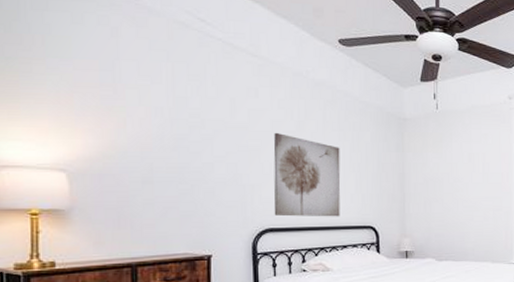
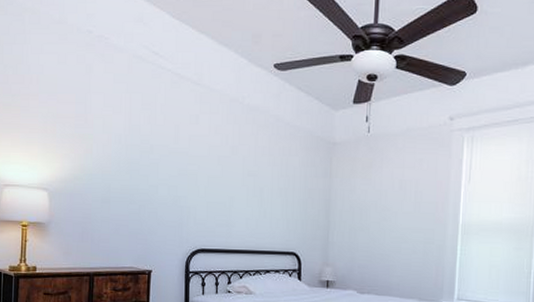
wall art: present [273,132,341,217] -> none [206,157,269,242]

